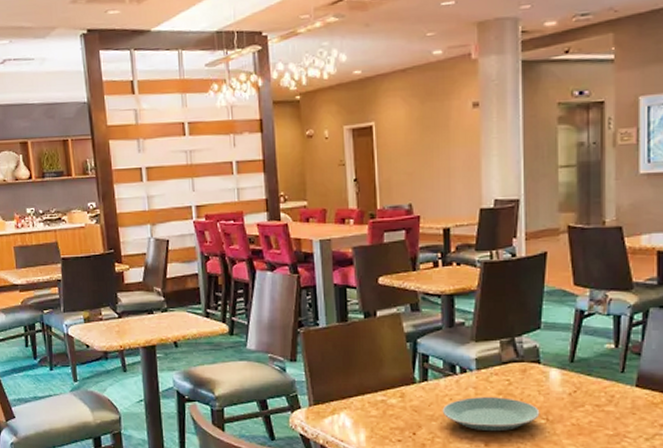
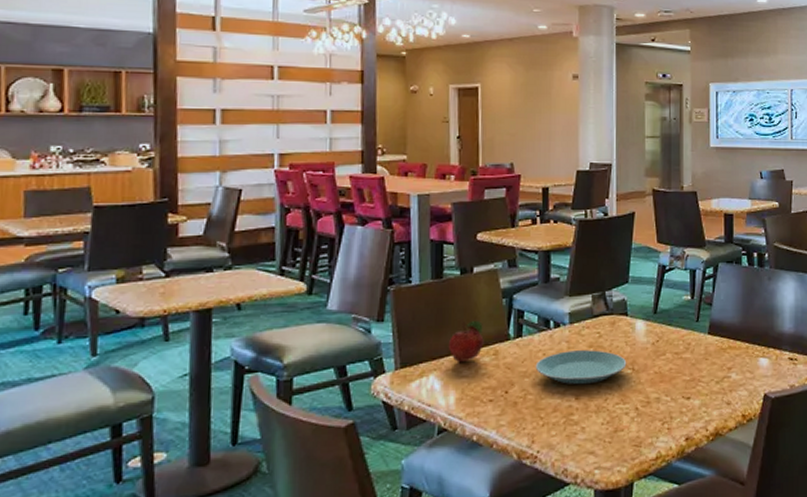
fruit: none [356,363,390,403] -> present [448,320,484,363]

